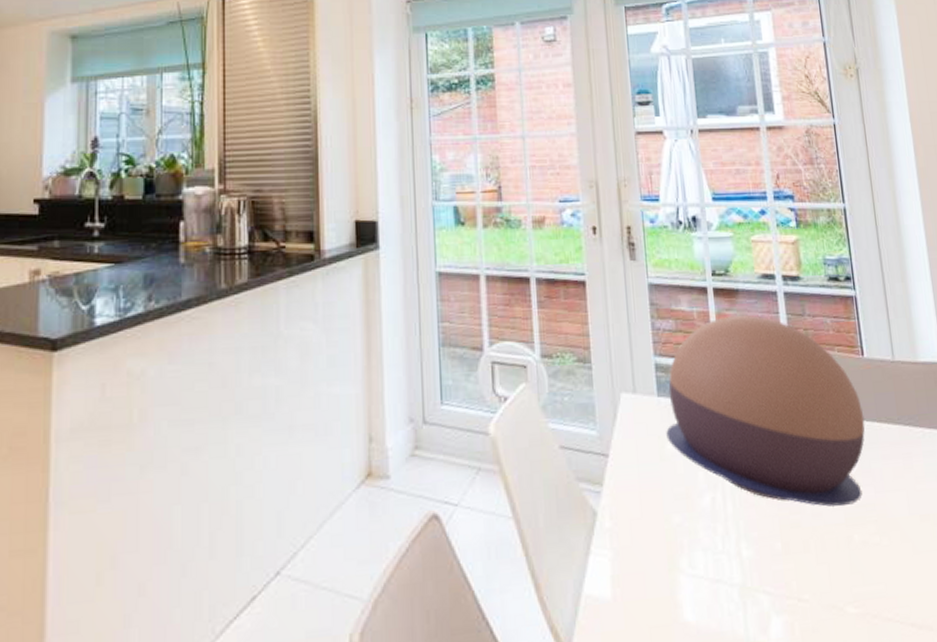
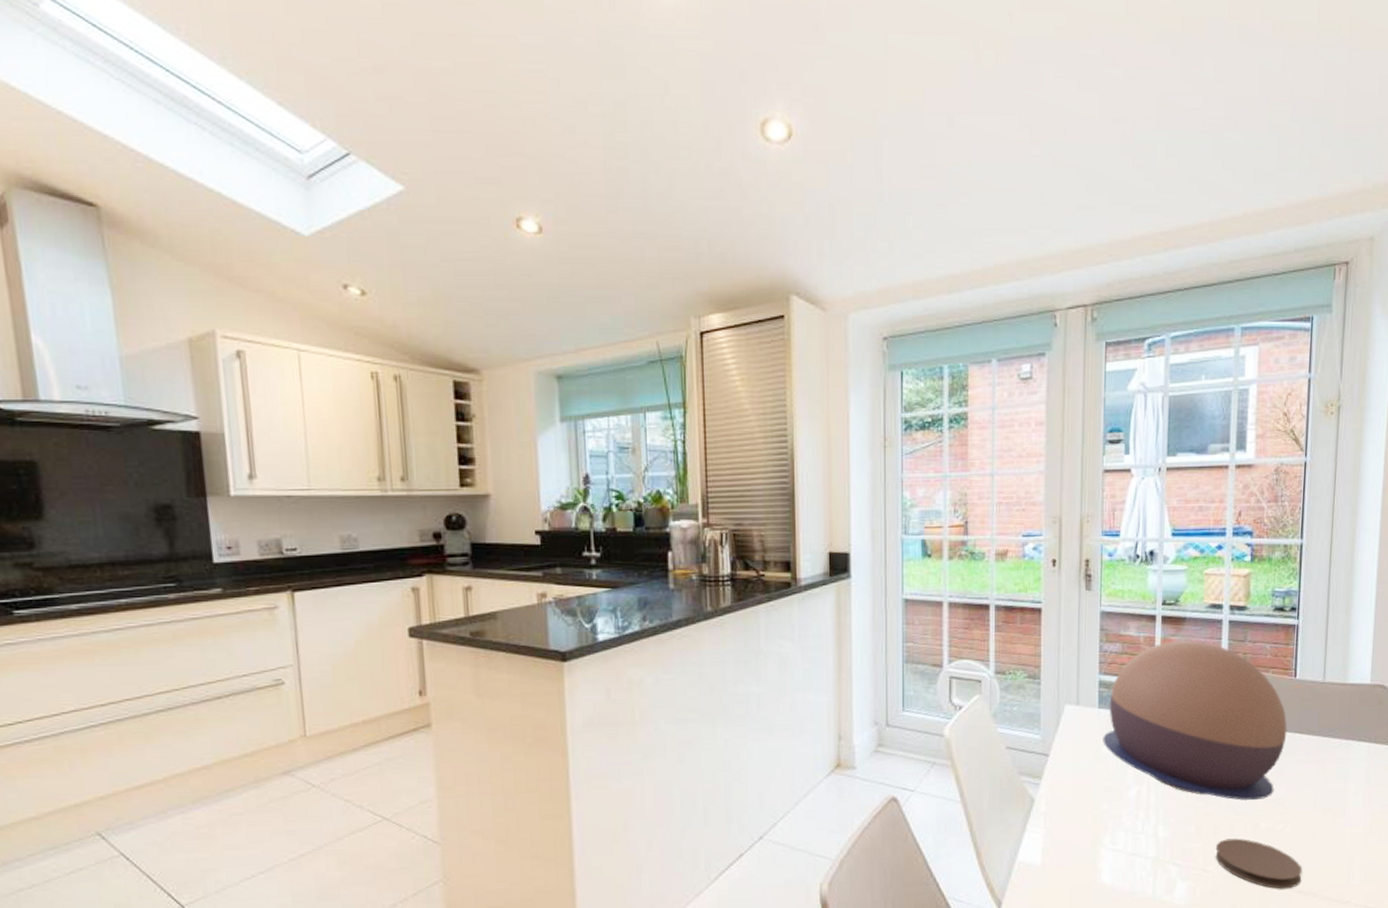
coaster: none [808,555,912,622] -> present [1215,838,1302,889]

